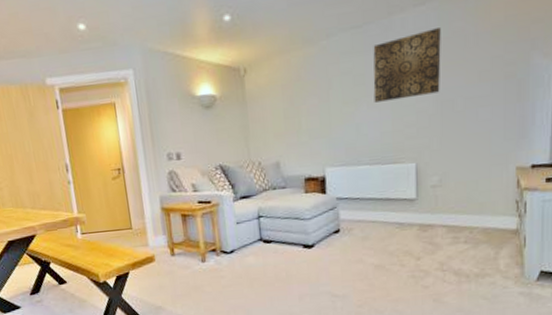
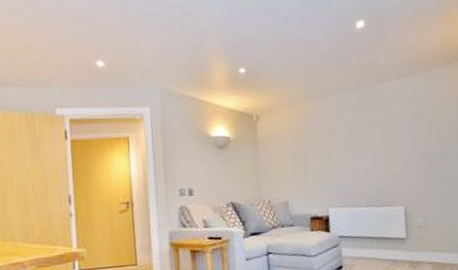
wall art: present [373,28,441,103] -> none [366,97,420,153]

